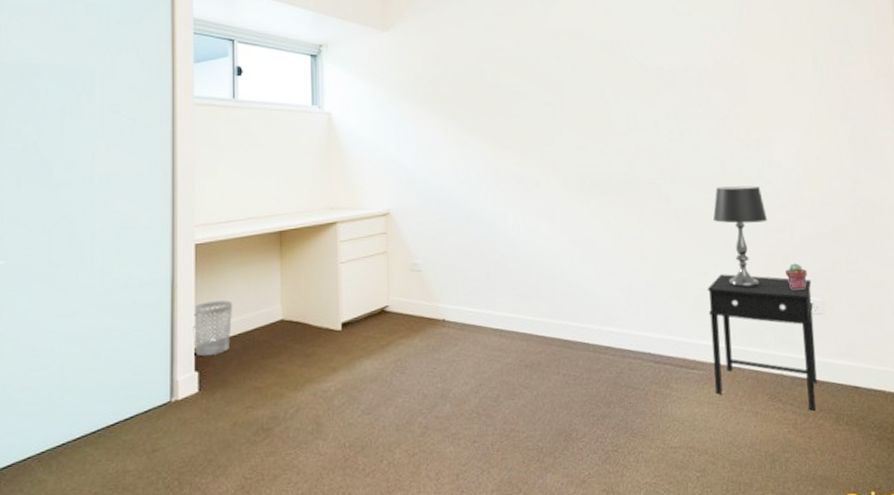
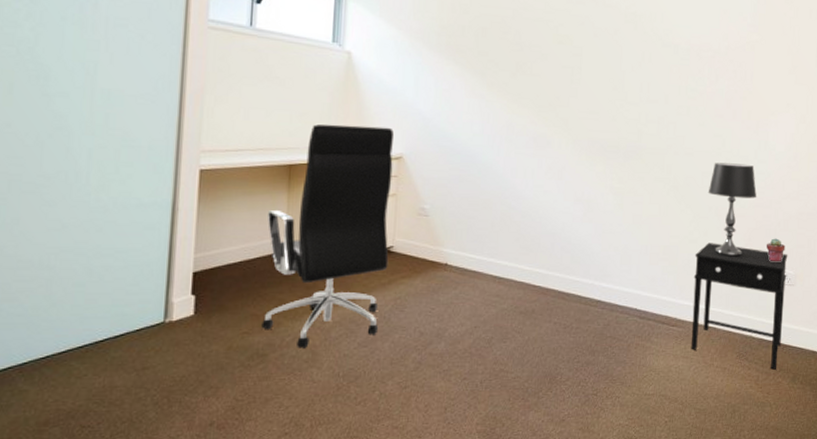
wastebasket: present [193,300,233,356] -> none [192,227,236,280]
office chair: none [262,184,385,420] -> present [261,123,394,349]

